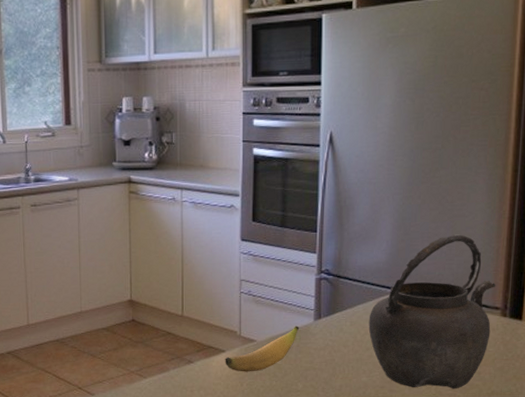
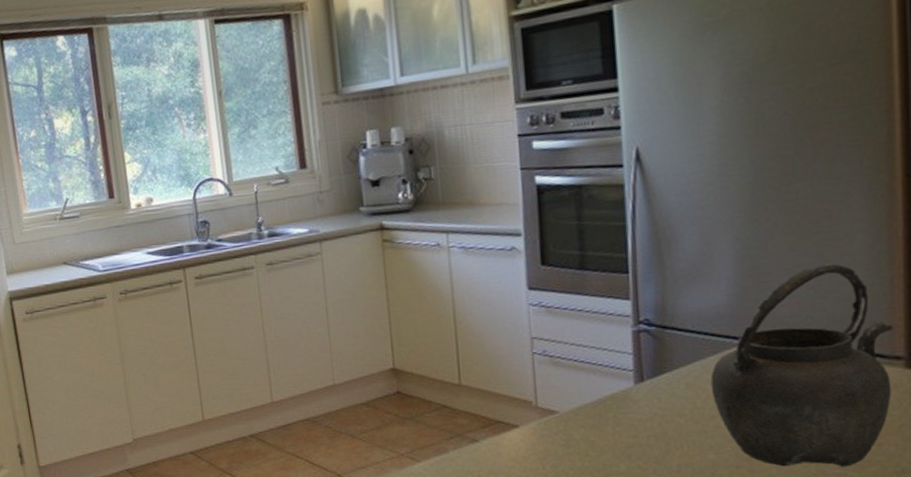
banana: present [225,326,300,372] -> none [519,391,616,452]

